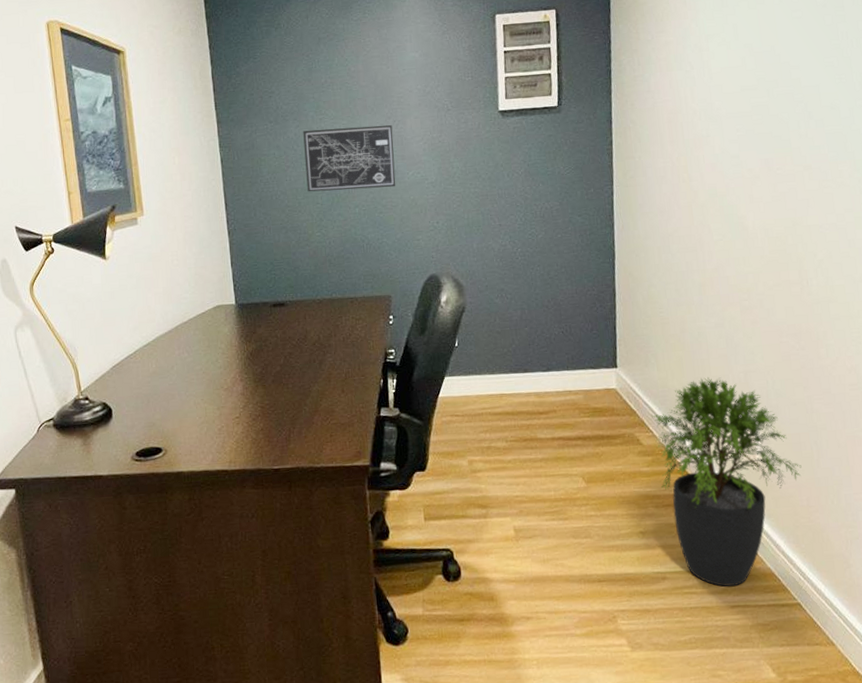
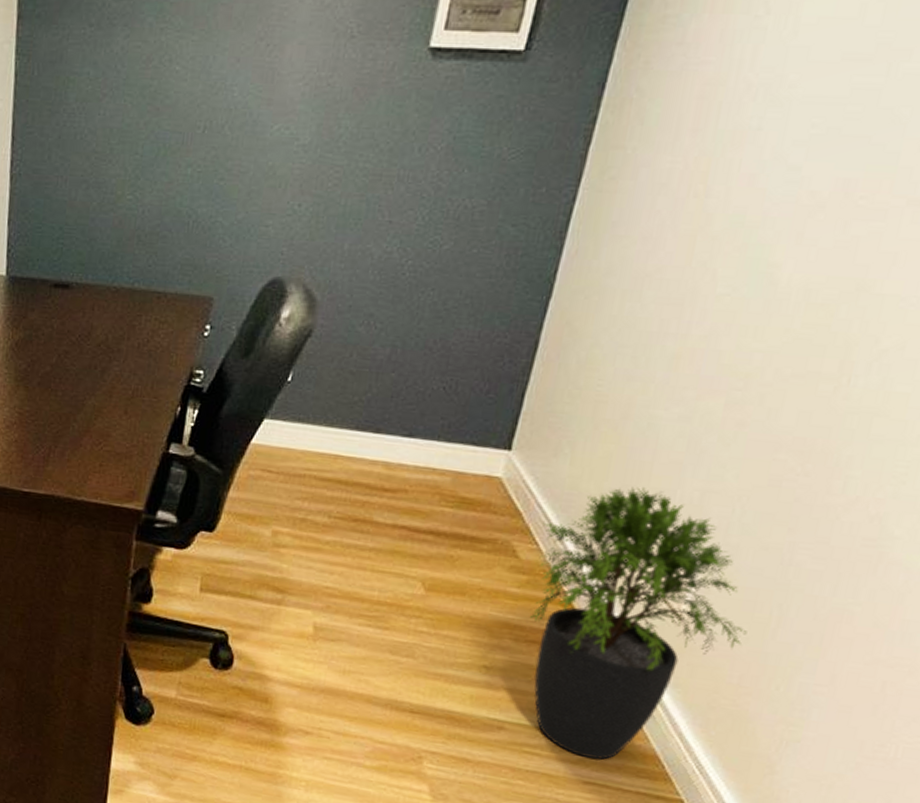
wall art: present [303,125,396,192] -> none [125,43,264,145]

